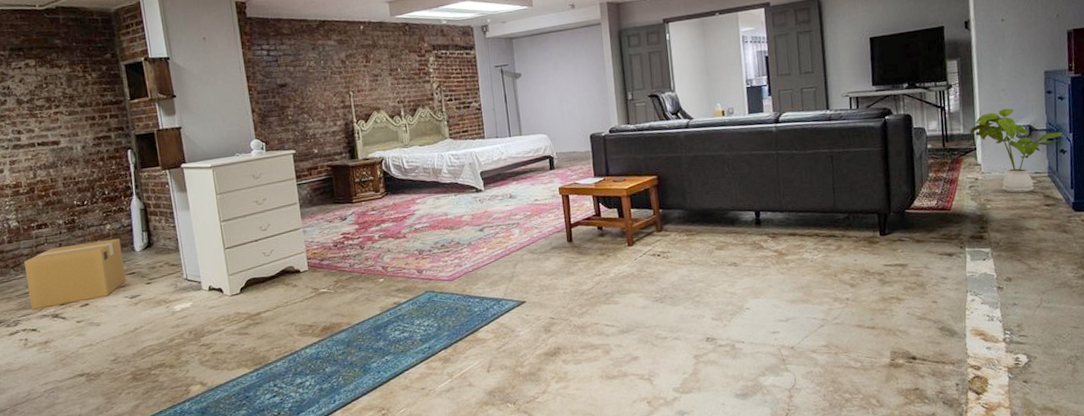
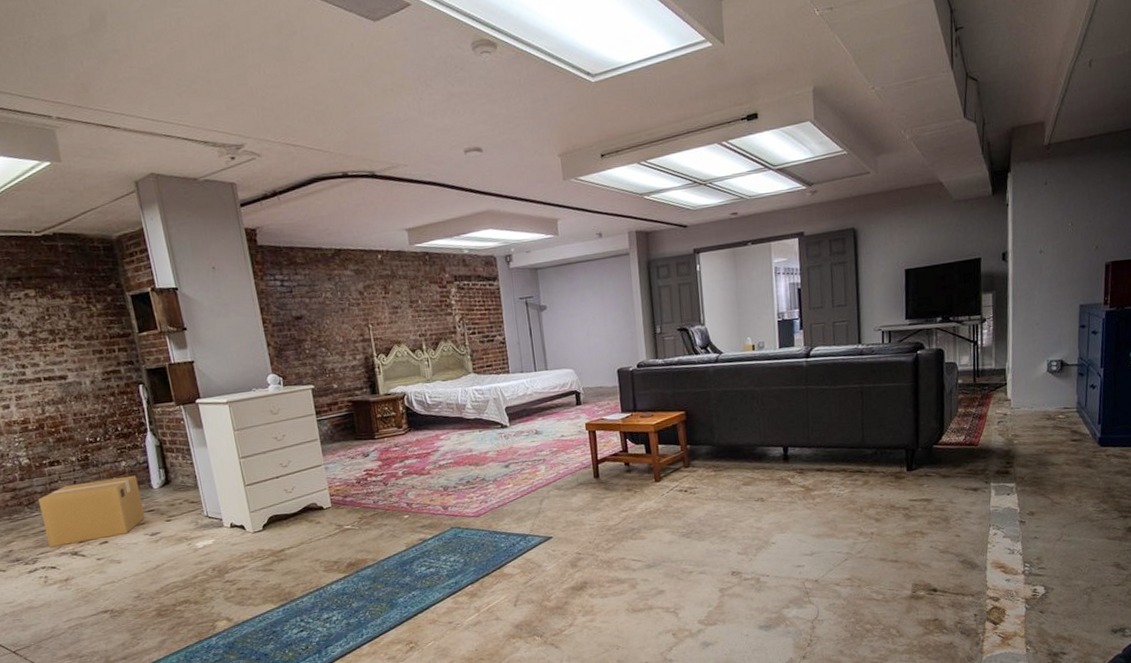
house plant: present [970,108,1063,194] -> none [1001,342,1094,429]

